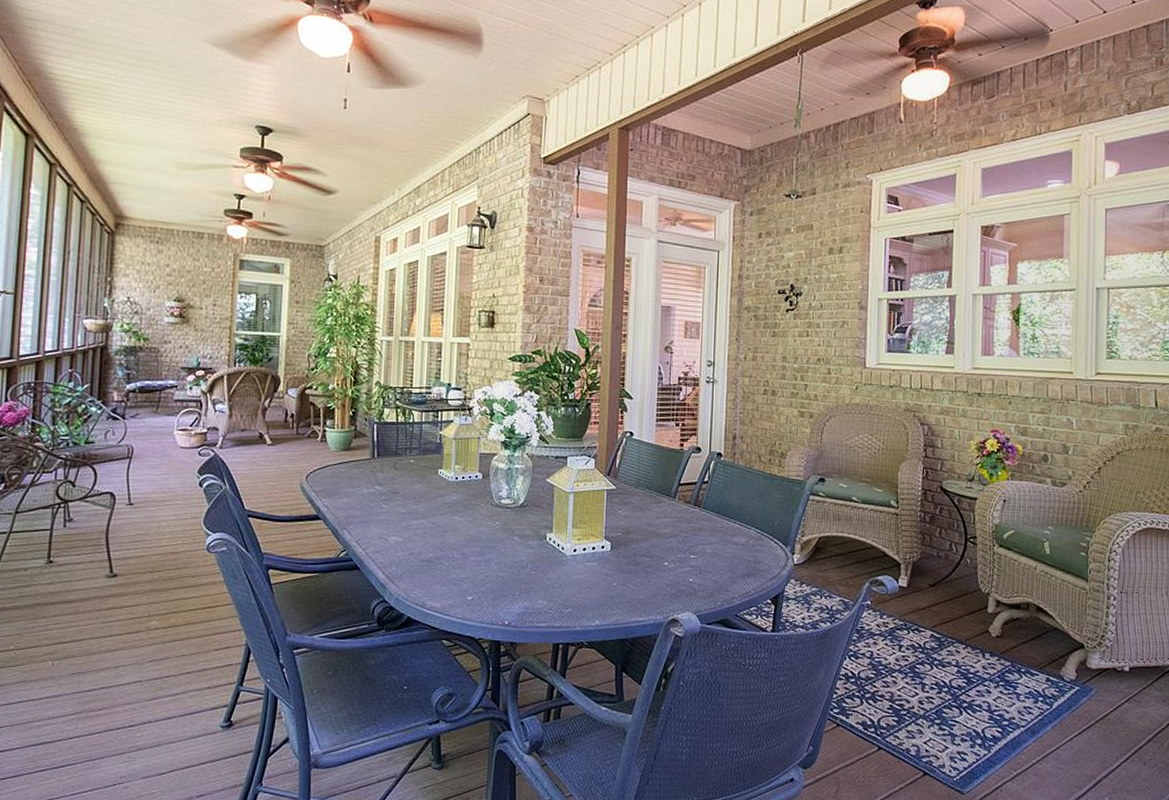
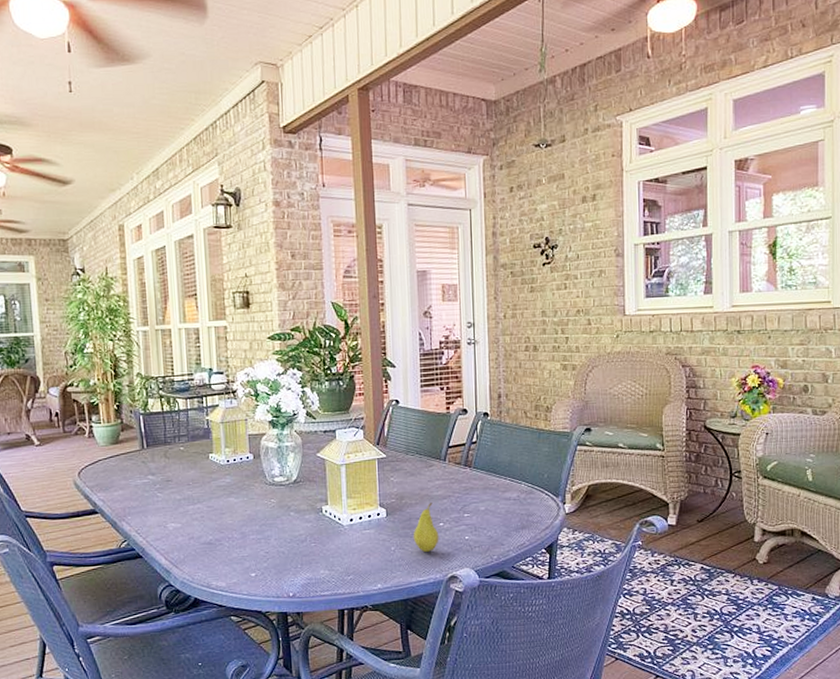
fruit: none [636,540,663,591] -> present [413,503,439,552]

